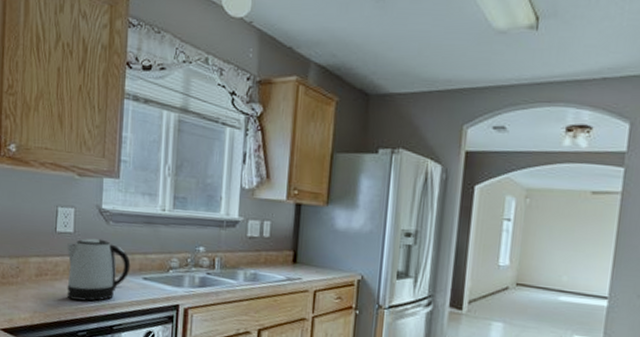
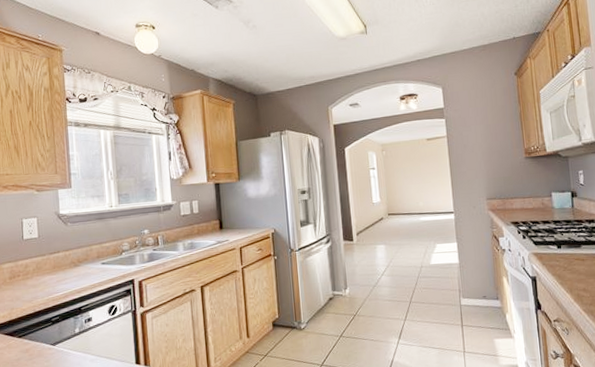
kettle: present [66,238,131,301] -> none [34,238,90,292]

